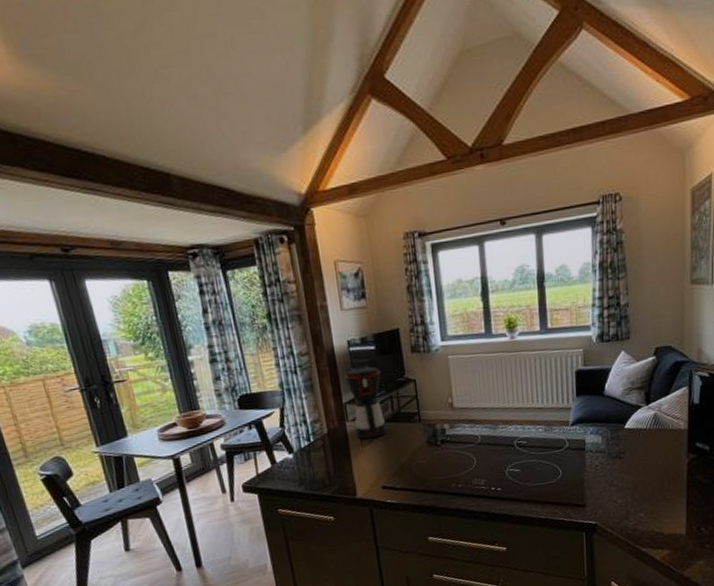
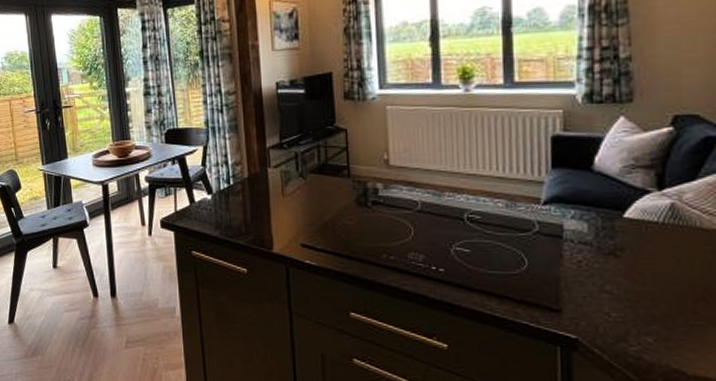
coffee maker: present [345,365,387,440] -> none [271,110,311,189]

